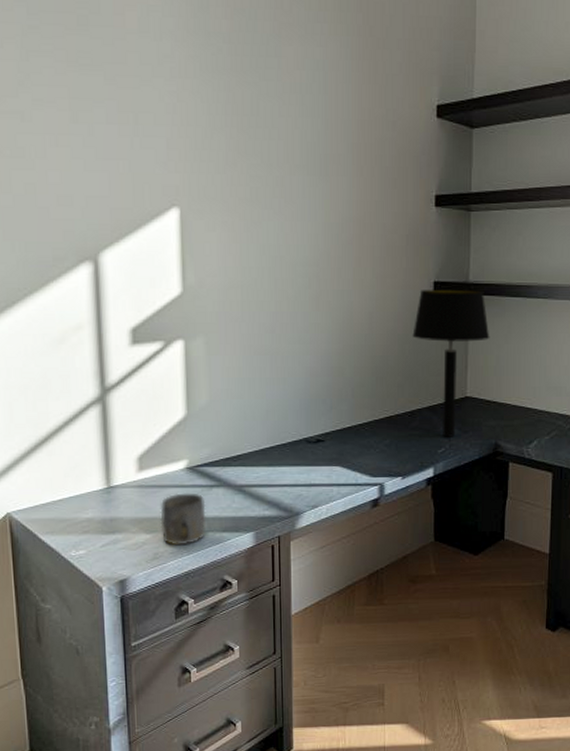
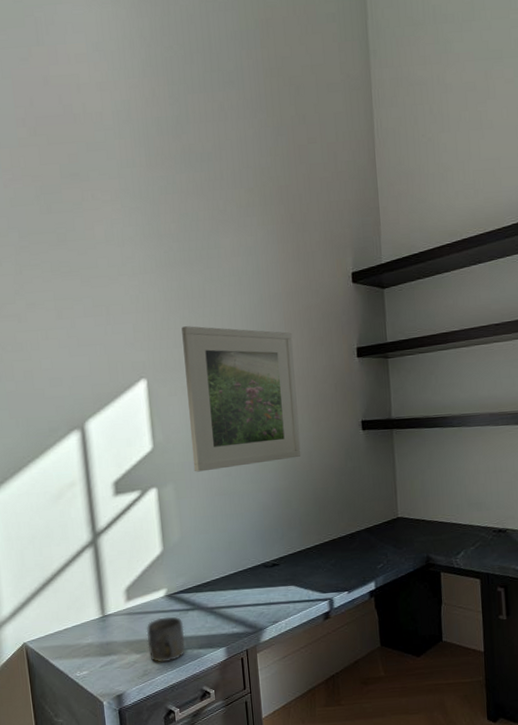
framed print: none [227,148,361,325] -> present [181,326,301,472]
table lamp: present [412,289,490,437] -> none [347,425,414,554]

